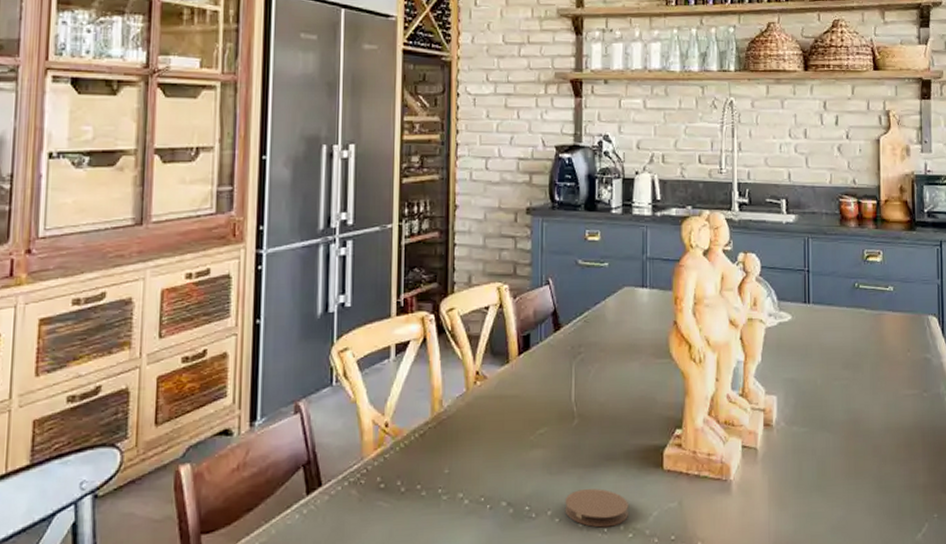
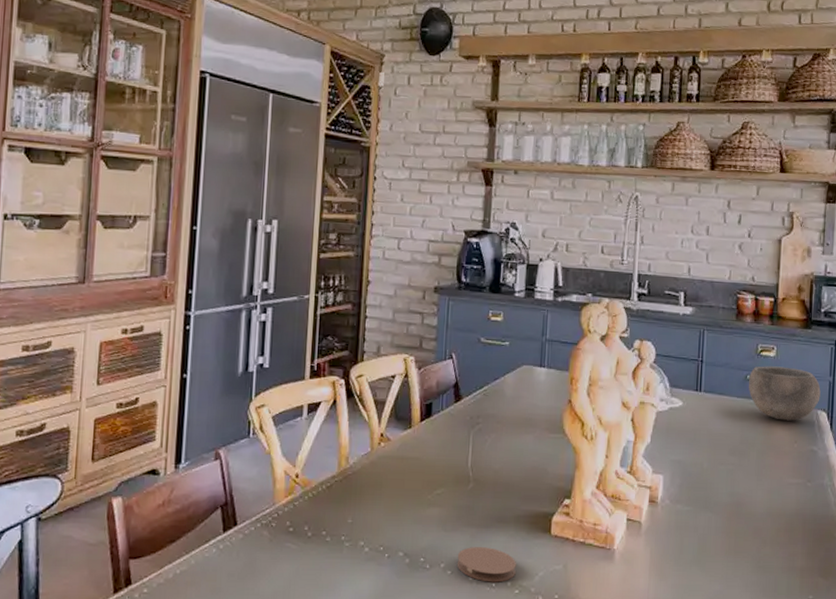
bowl: none [857,272,930,329] -> present [749,366,821,421]

